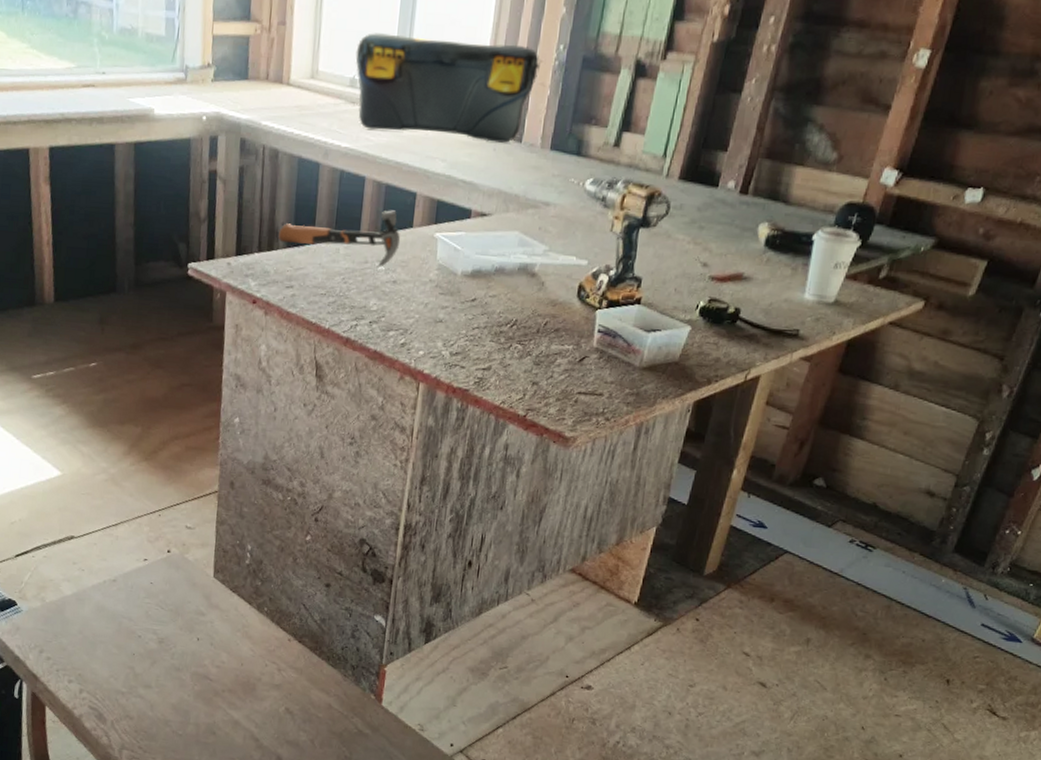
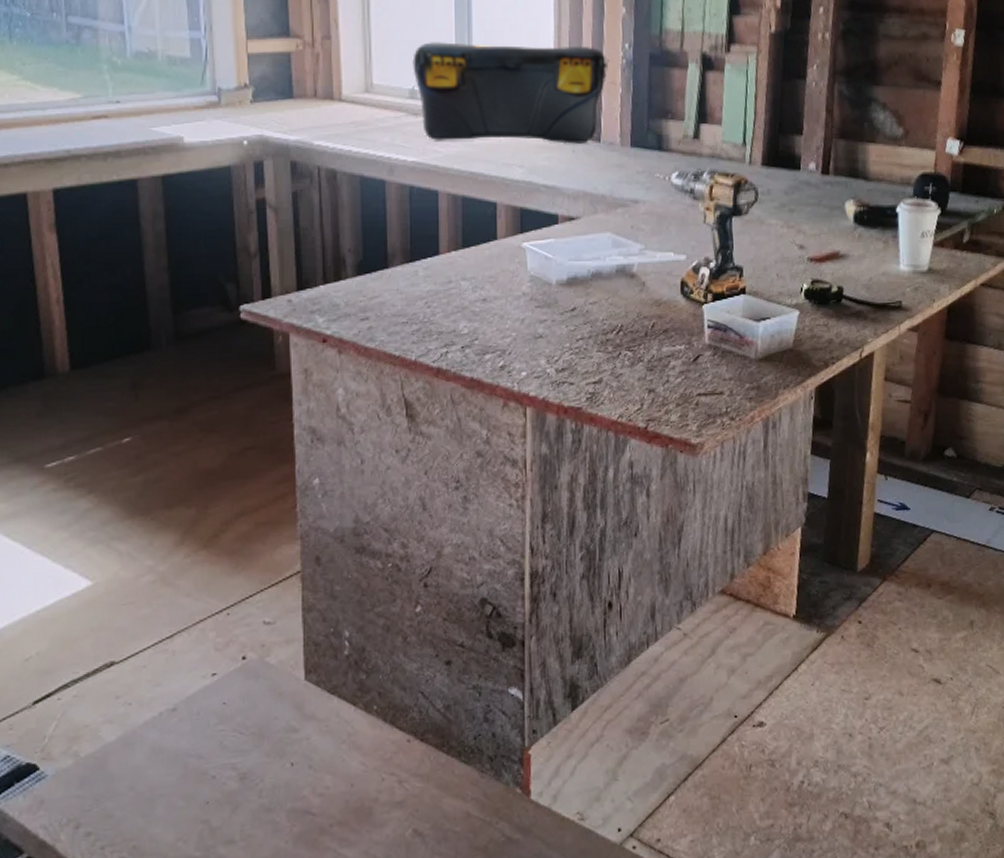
claw hammer: present [278,210,401,269] -> none [346,223,486,288]

